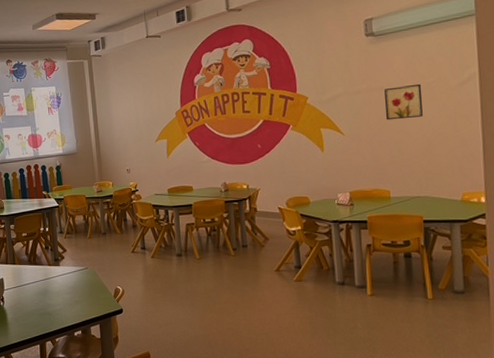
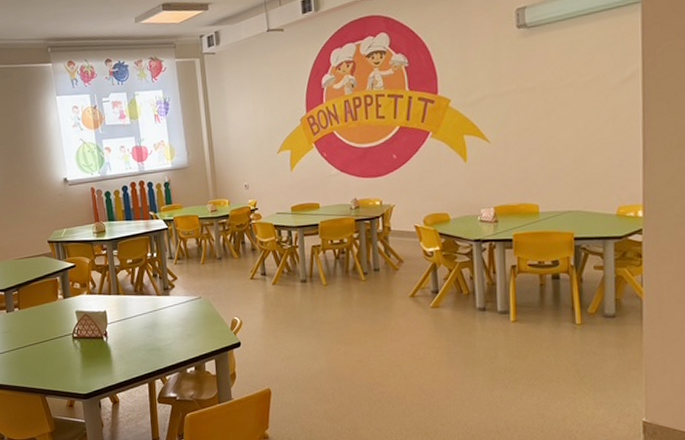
wall art: present [384,83,423,121] -> none [536,82,579,126]

